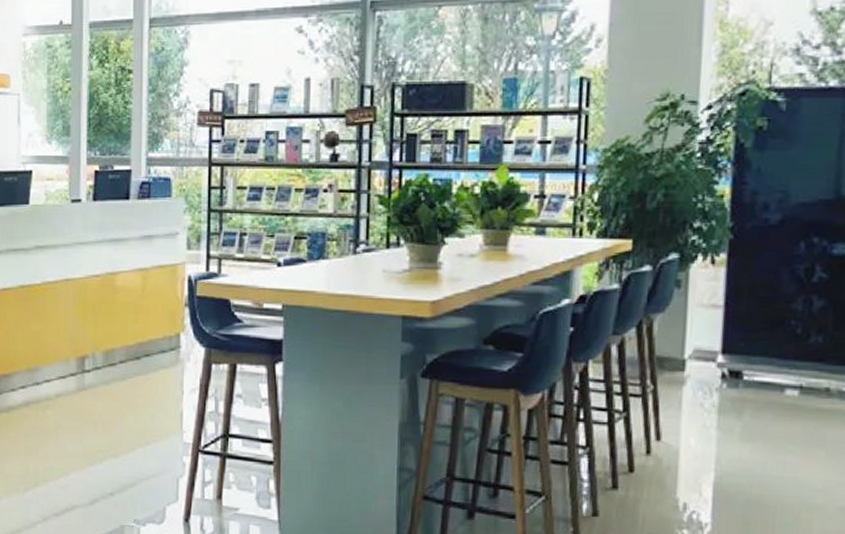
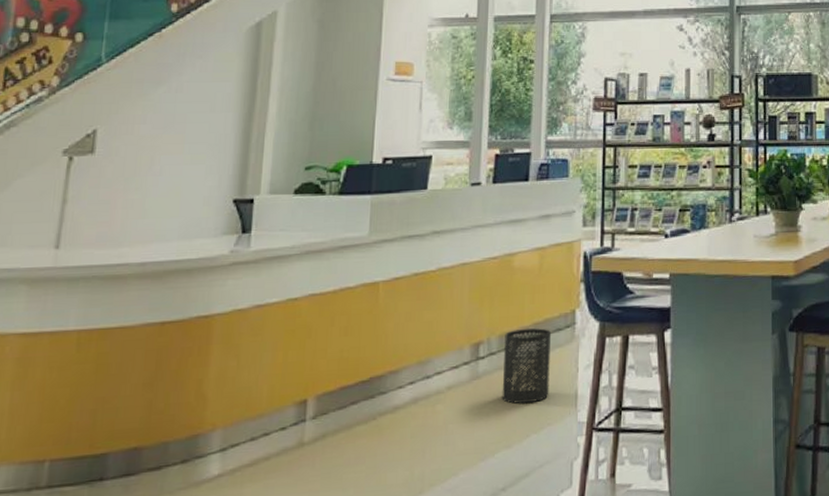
trash can: none [108,347,155,419] -> present [502,328,551,404]

